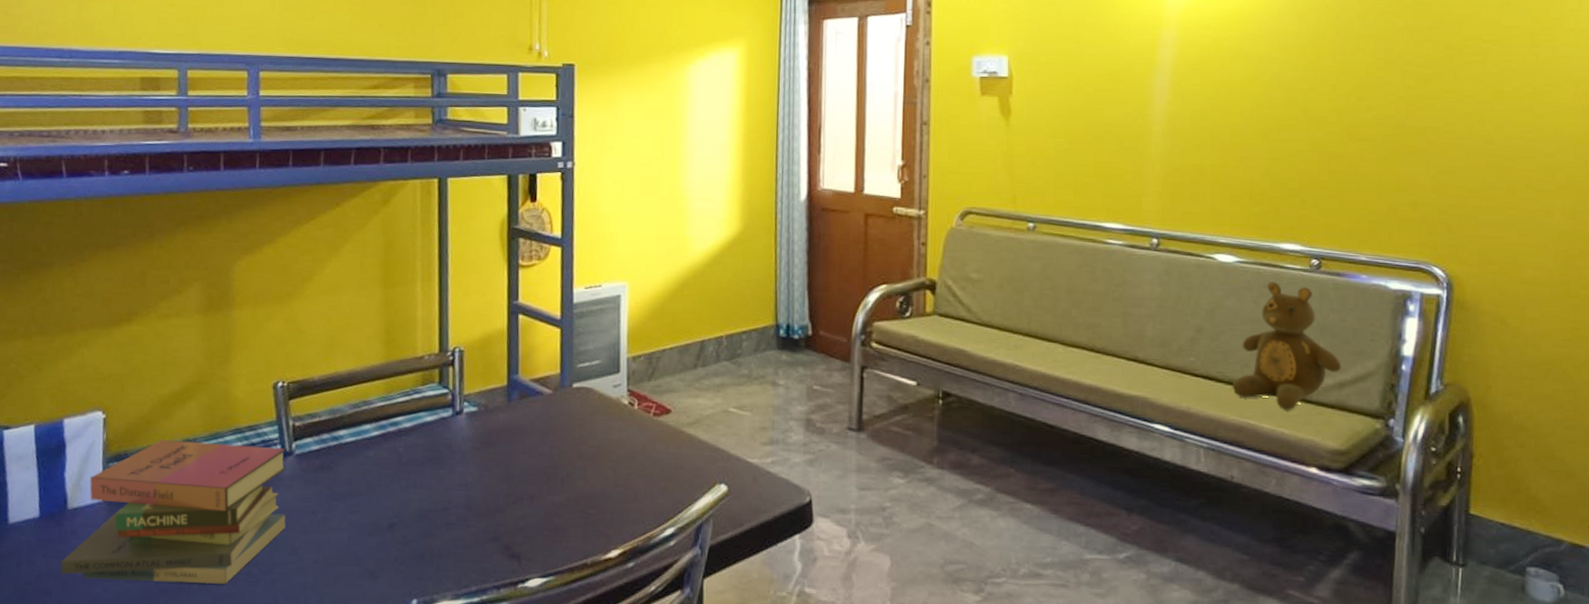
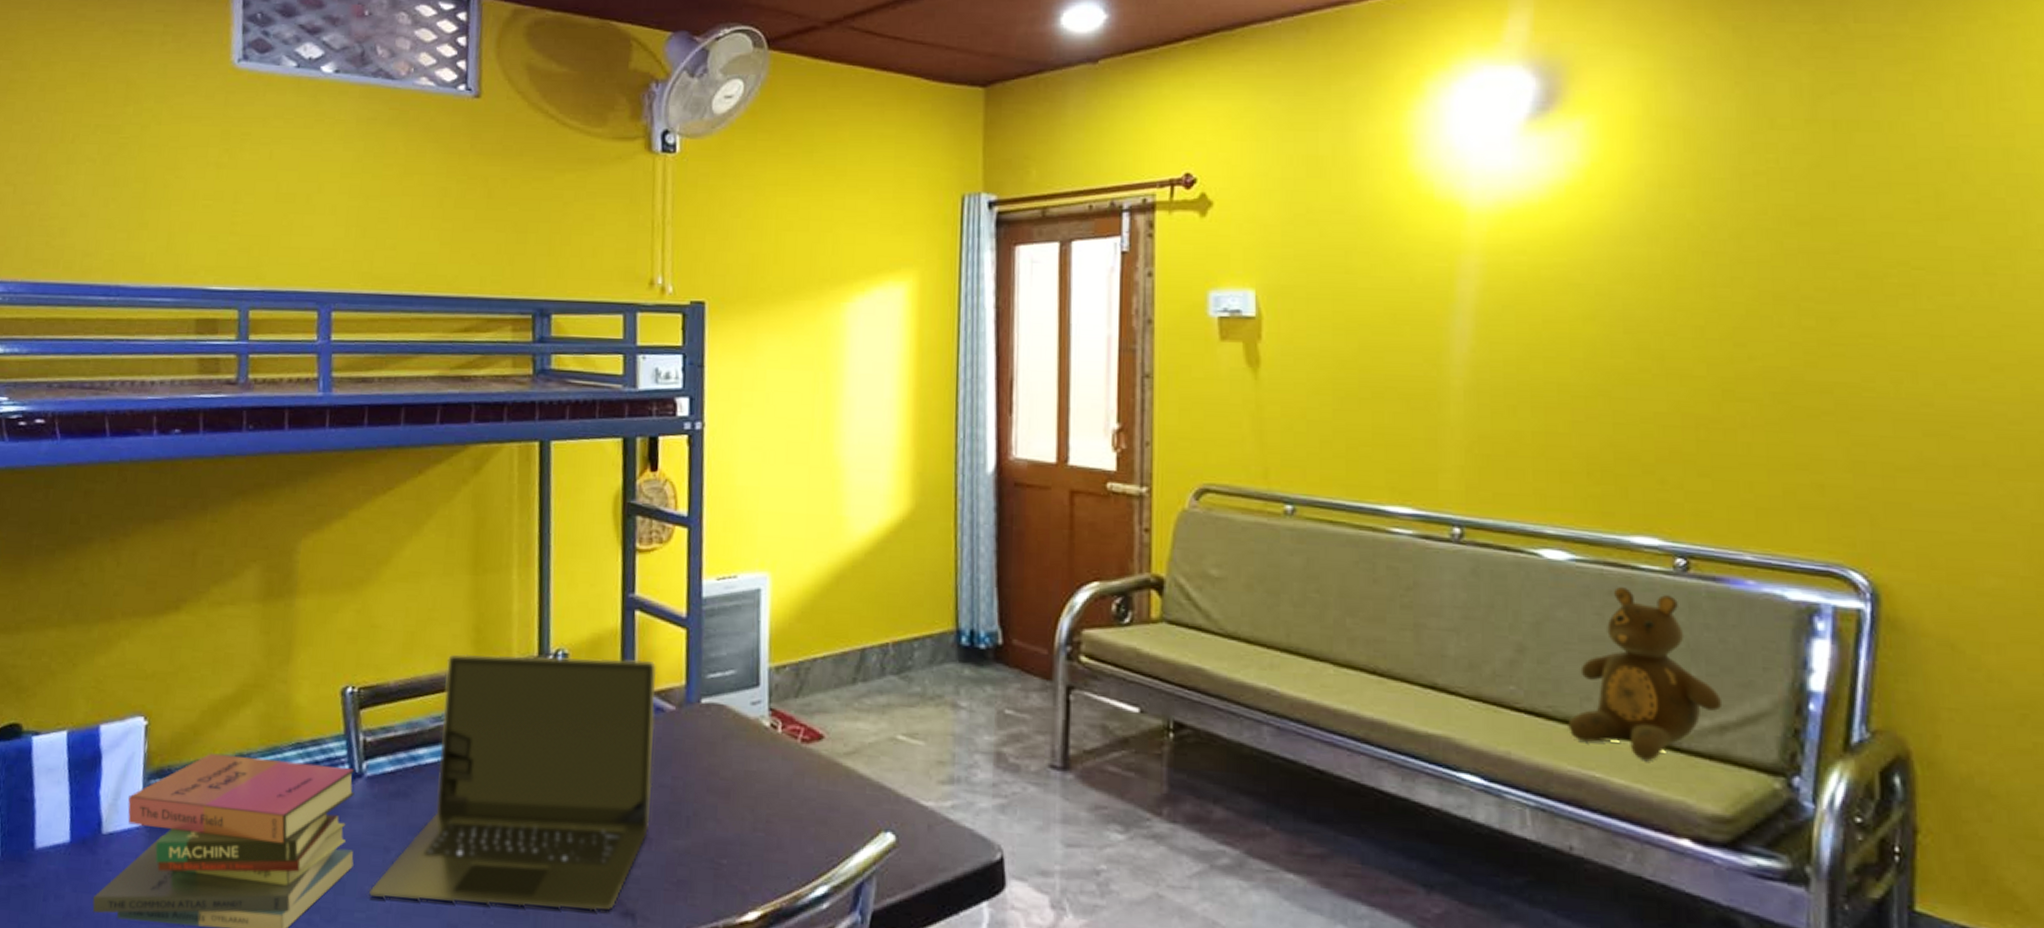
laptop: none [299,352,537,555] -> present [369,653,657,911]

